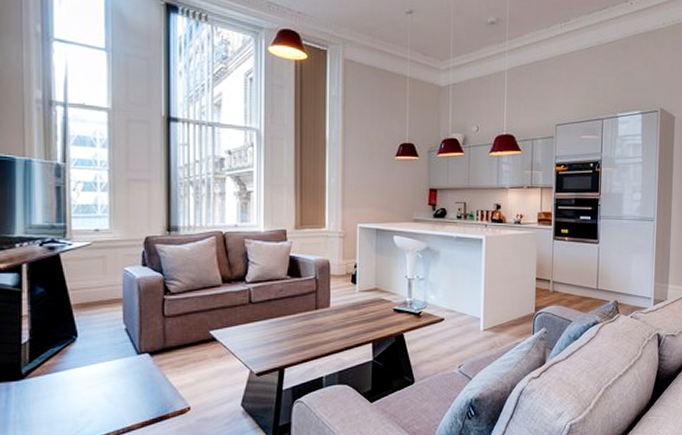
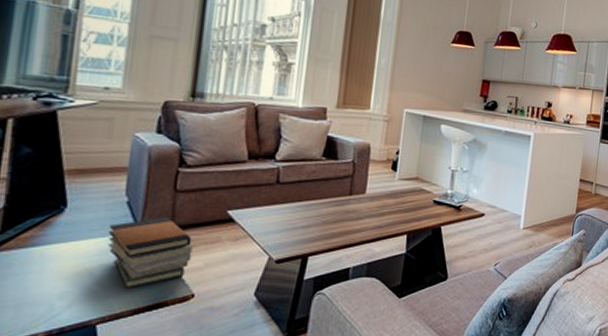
book stack: none [114,340,184,404] -> present [108,217,193,288]

